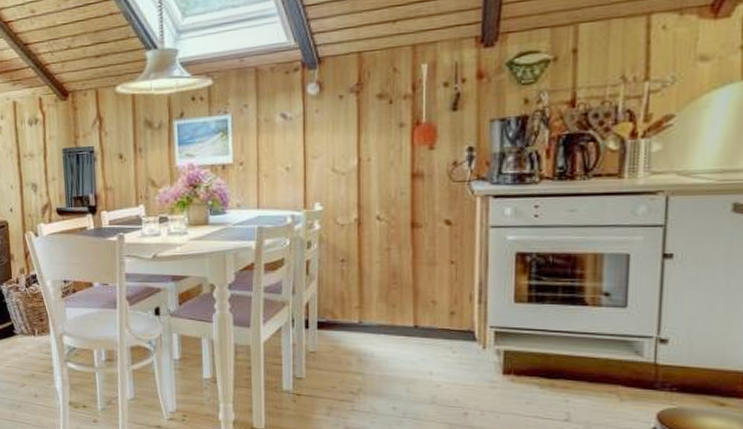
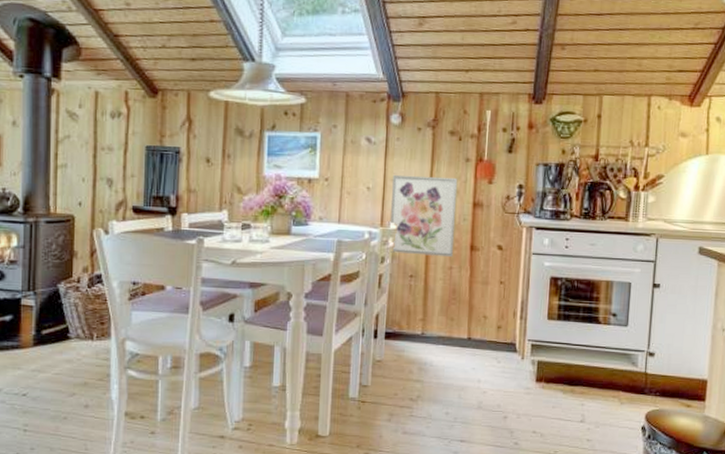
wall art: none [313,147,391,238] -> present [389,174,458,258]

